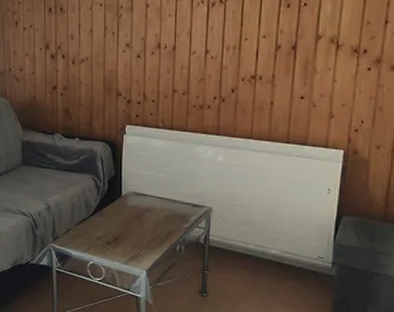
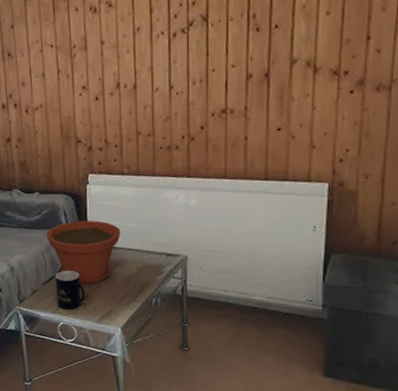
plant pot: none [83,167,152,229] -> present [46,220,121,286]
mug: none [87,212,116,251] -> present [54,270,86,311]

